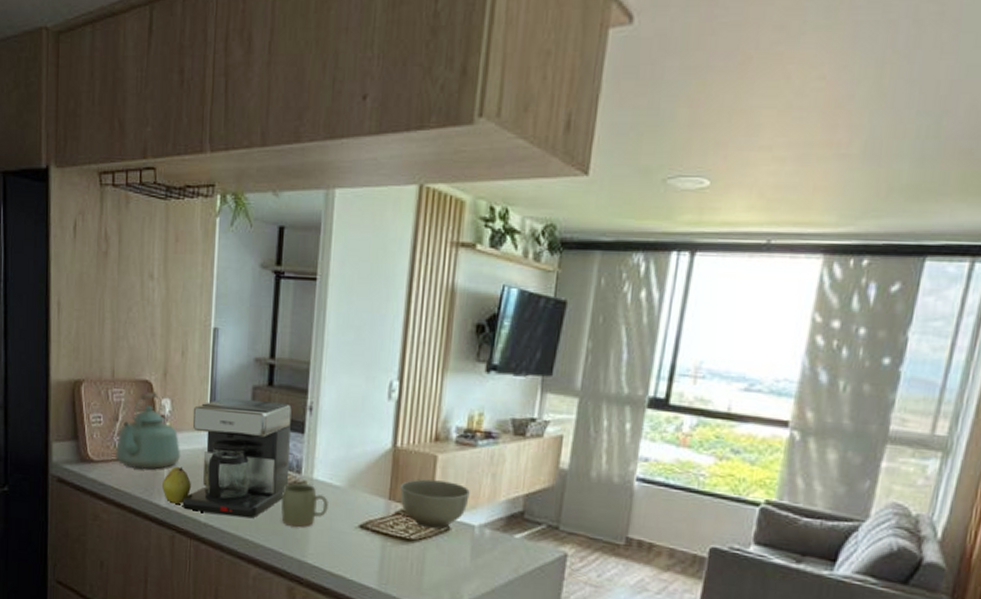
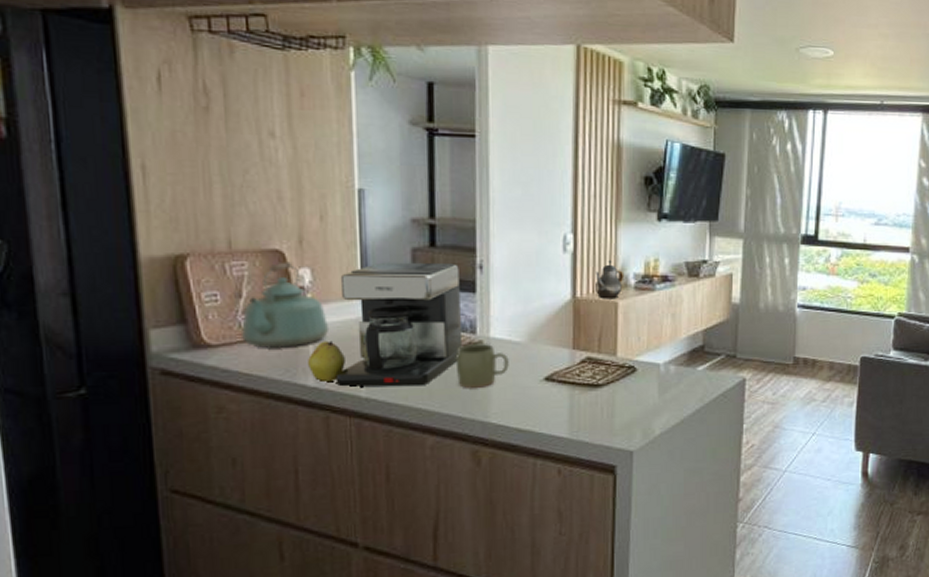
bowl: present [400,479,470,529] -> none [584,325,652,372]
teapot: none [415,410,447,452] -> present [594,260,625,299]

